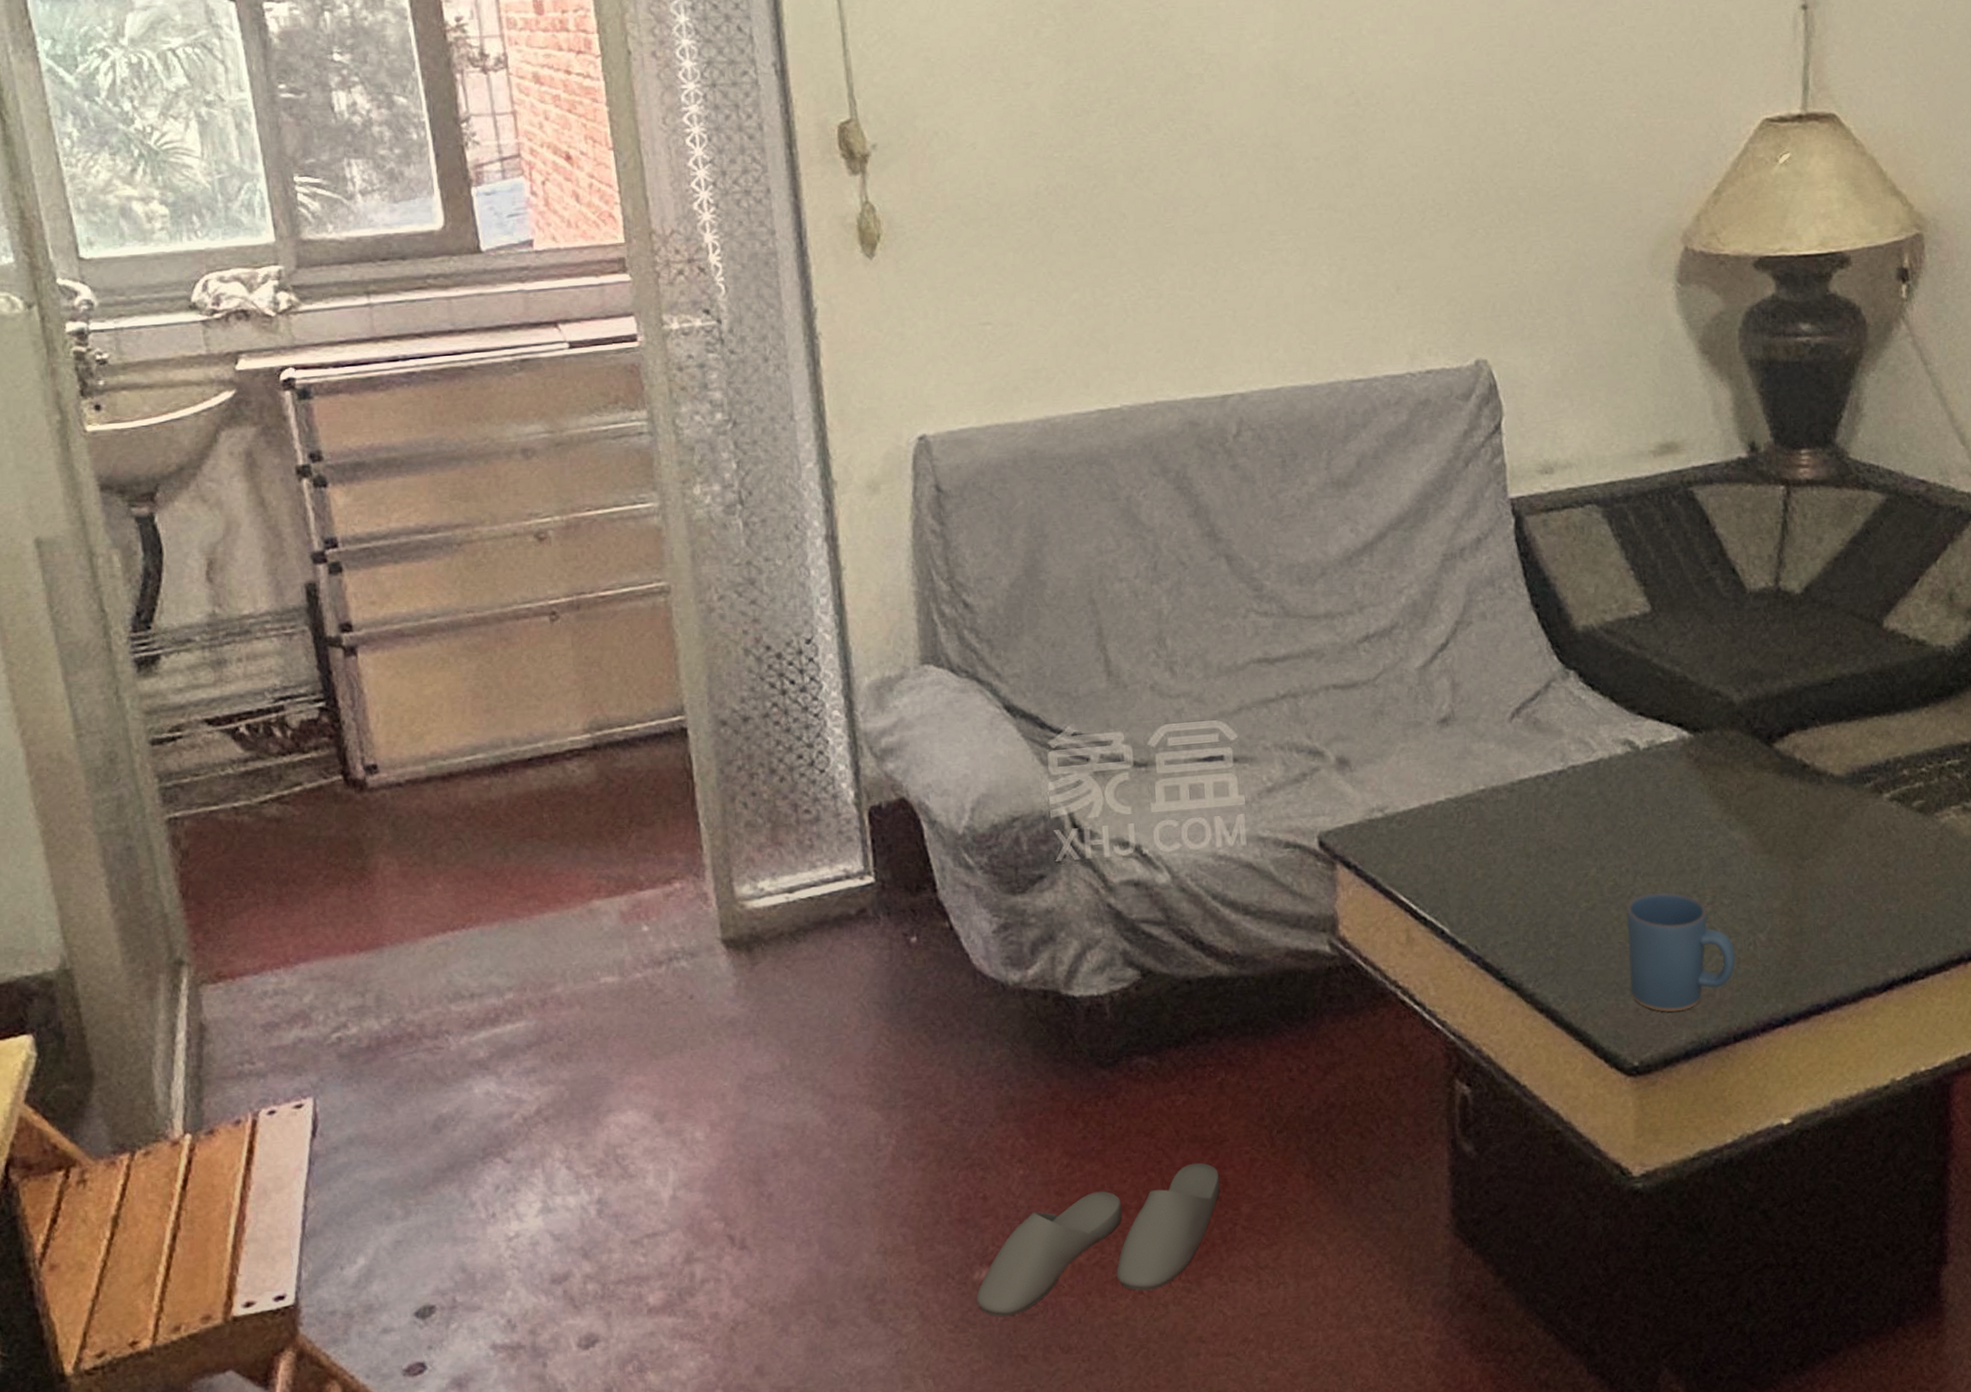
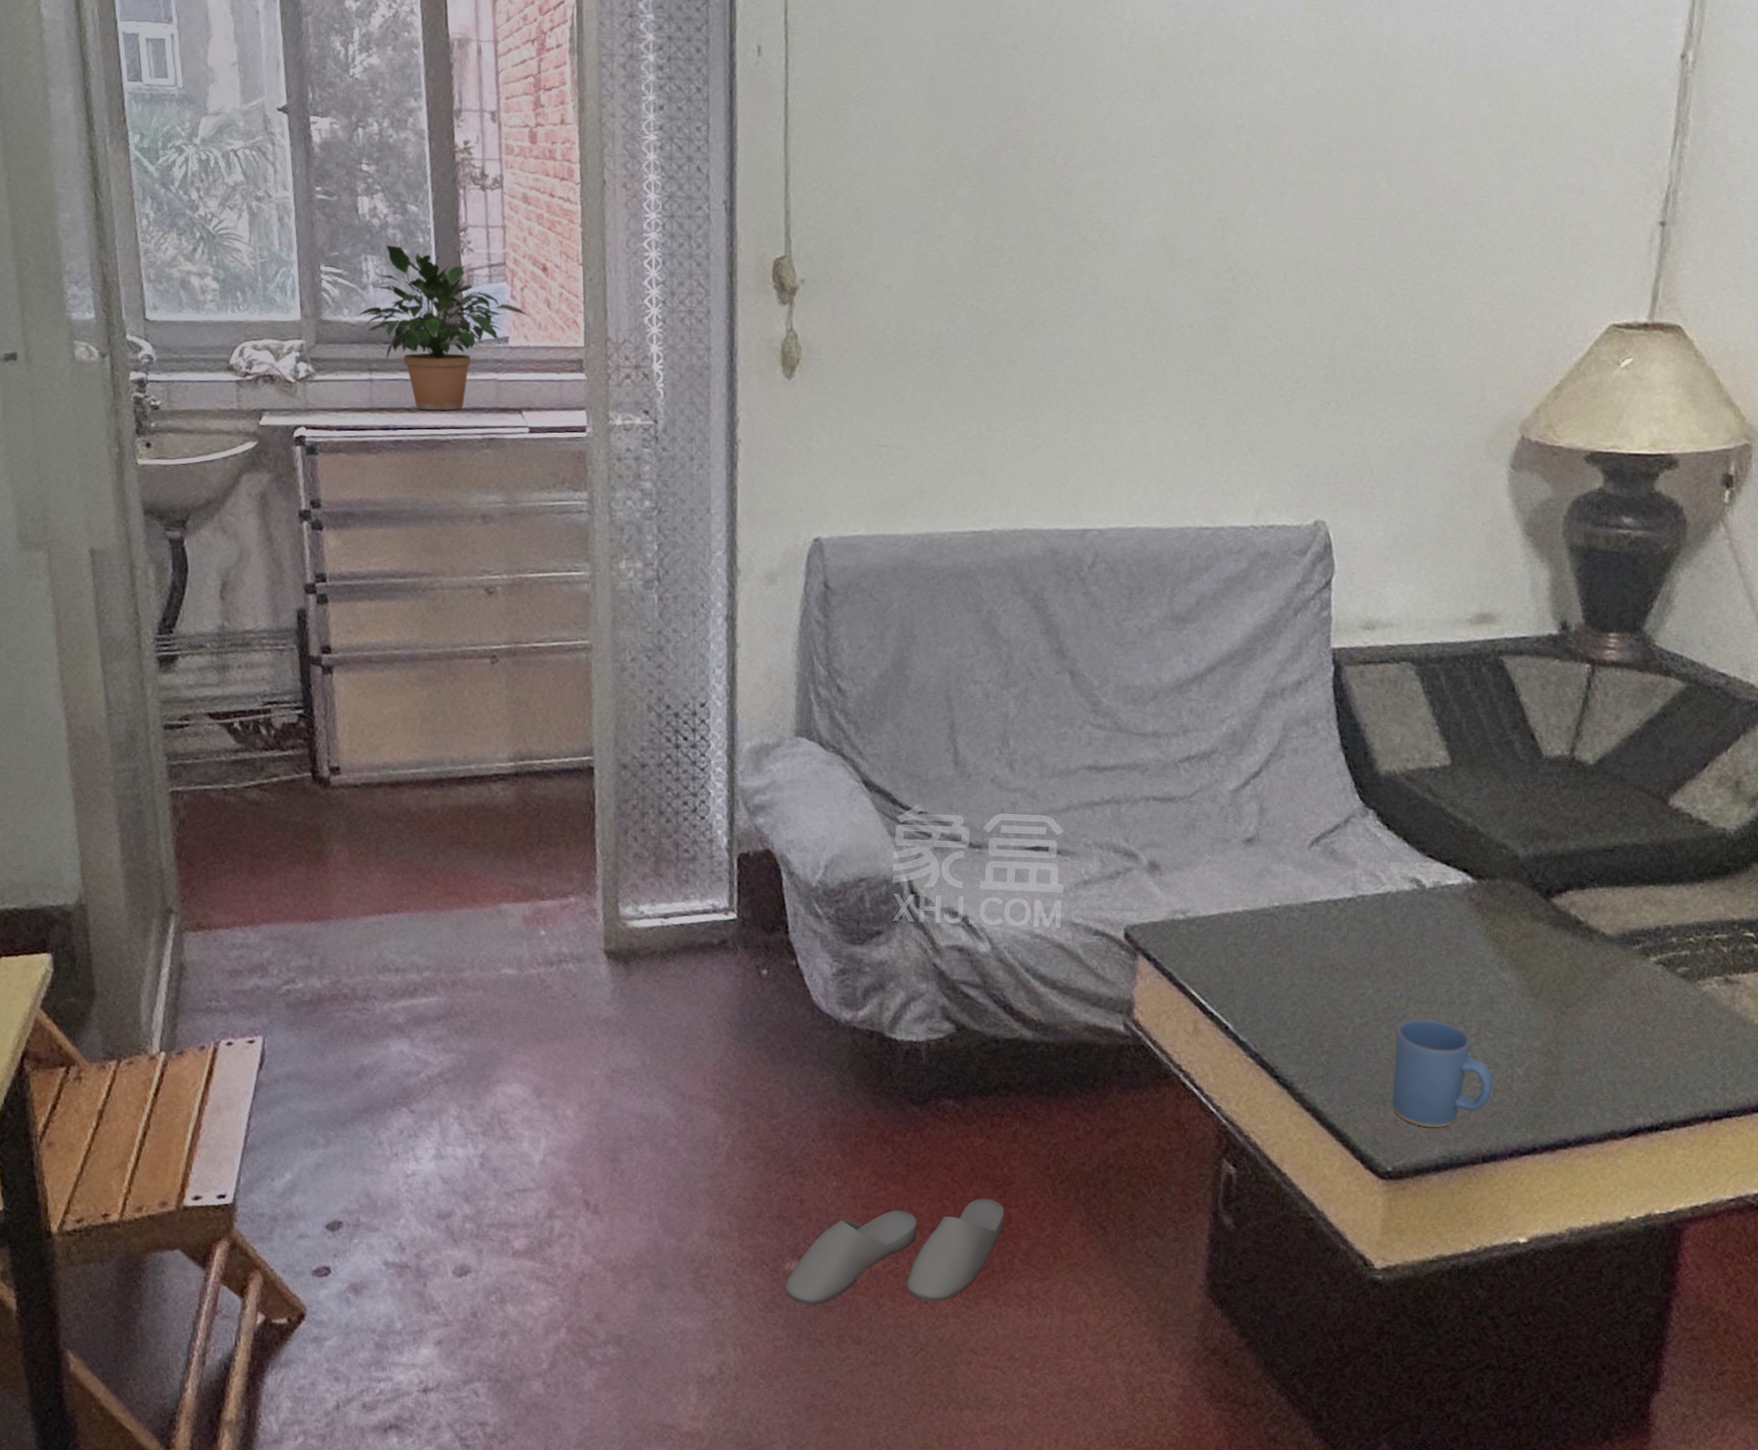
potted plant: none [343,145,553,334] -> present [355,245,528,411]

